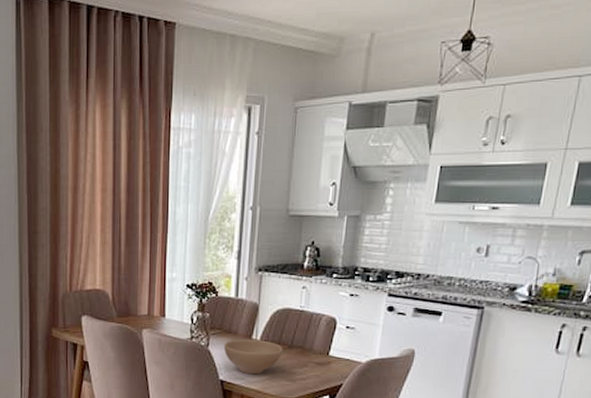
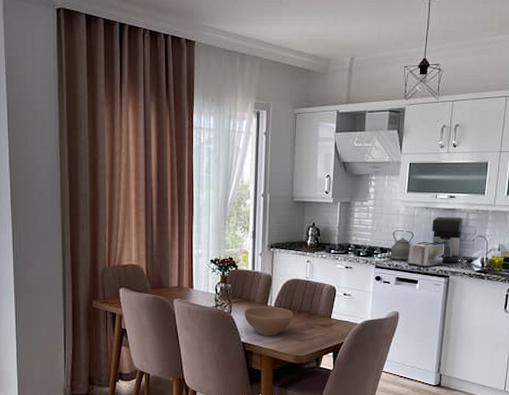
kettle: none [405,250,440,288] -> present [388,230,414,261]
toaster: none [429,263,482,298] -> present [407,241,446,269]
coffee maker: none [465,233,507,291] -> present [432,216,463,263]

